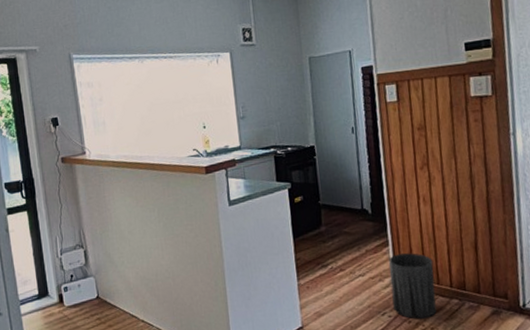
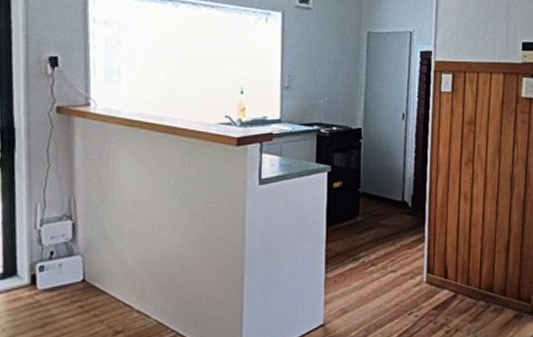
trash can: present [389,253,437,319] -> none [420,251,465,320]

